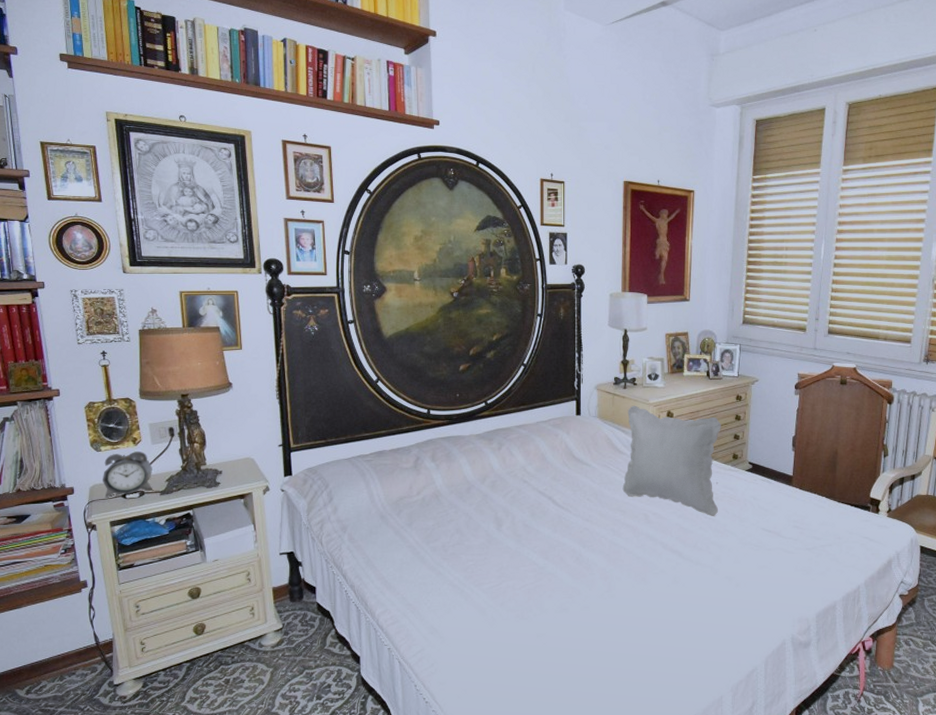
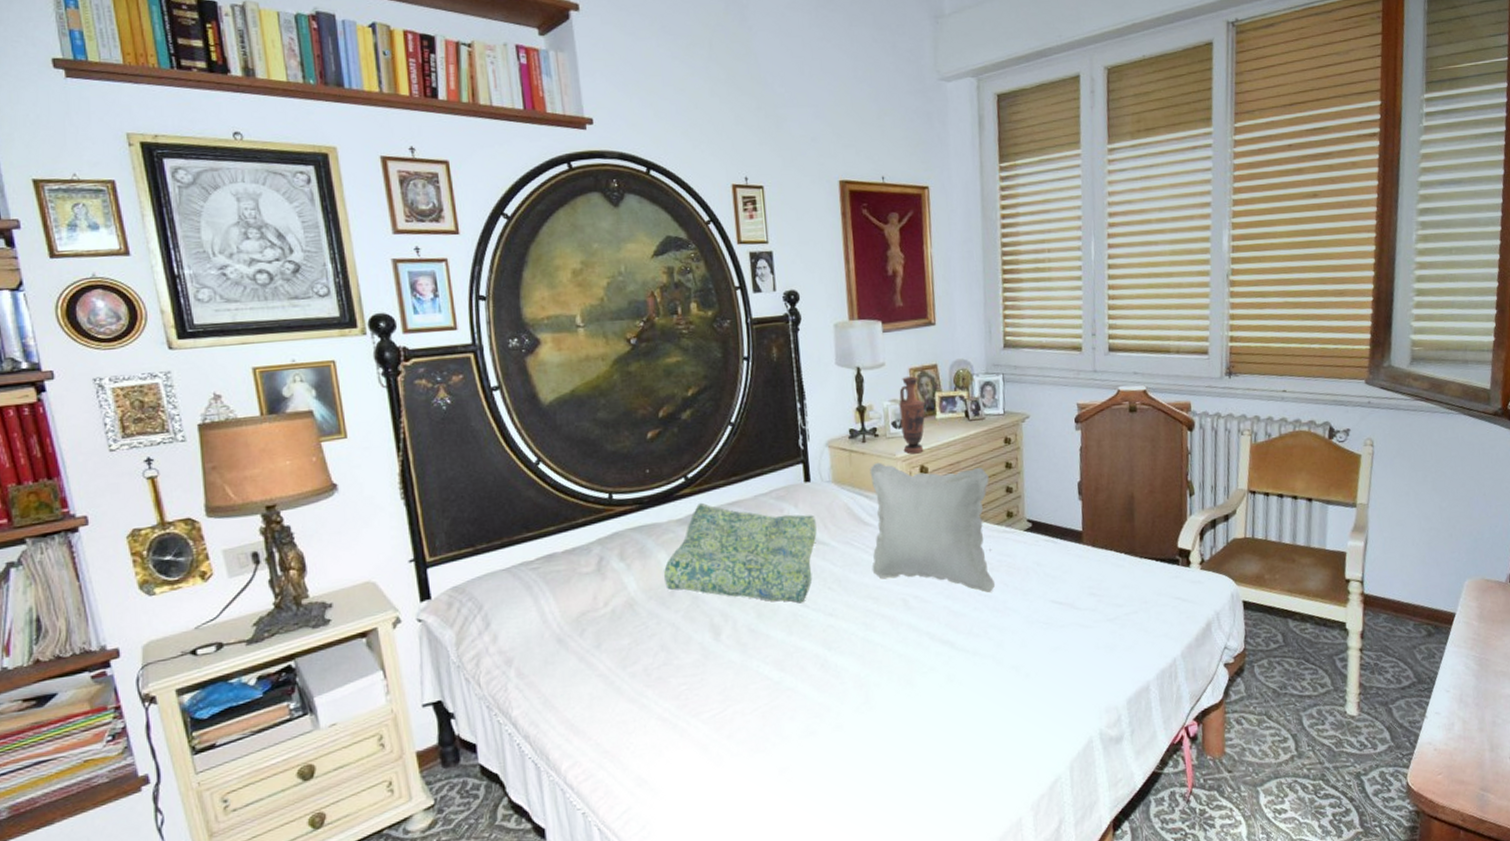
alarm clock: present [102,451,153,498] -> none [159,589,235,658]
seat cushion: none [464,423,582,509] -> present [664,502,817,603]
vase: none [655,340,675,401] -> present [899,376,925,454]

